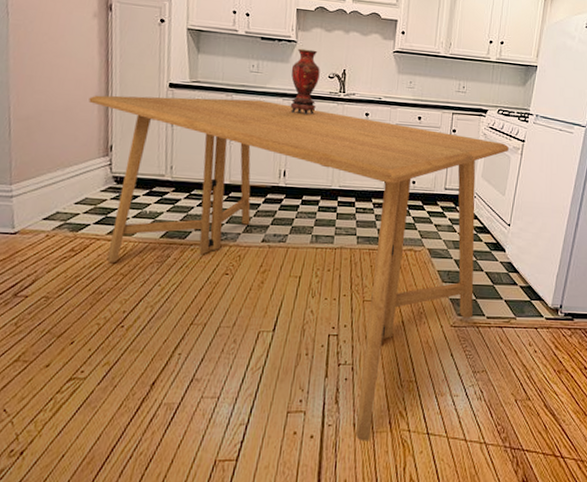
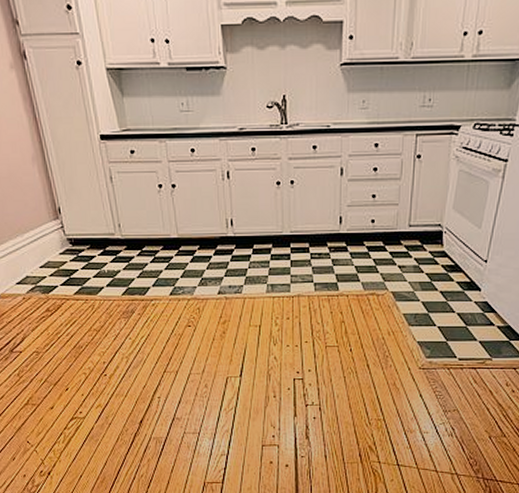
dining table: present [88,95,509,442] -> none [27,144,487,471]
vase: present [290,48,320,115] -> none [224,75,257,156]

